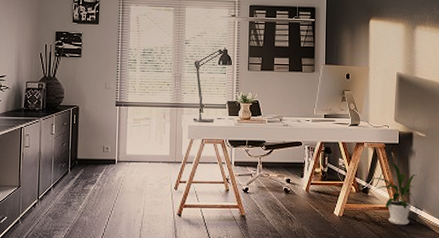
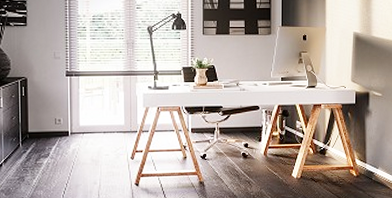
house plant: present [370,162,418,225] -> none [327,122,374,184]

